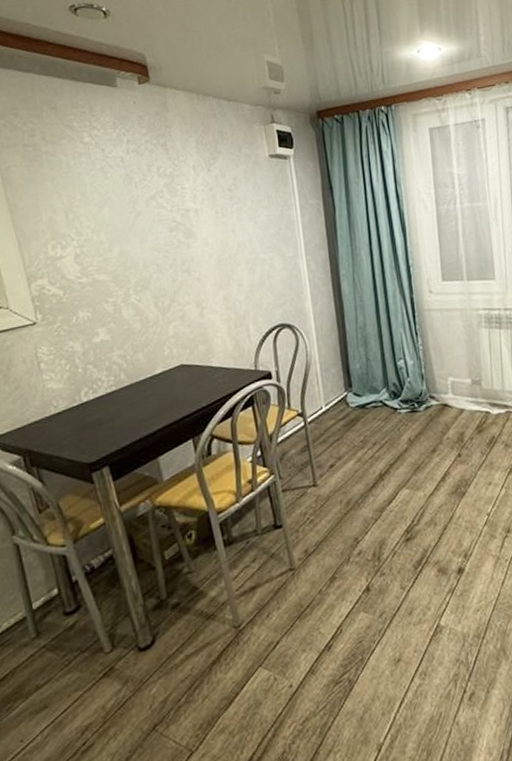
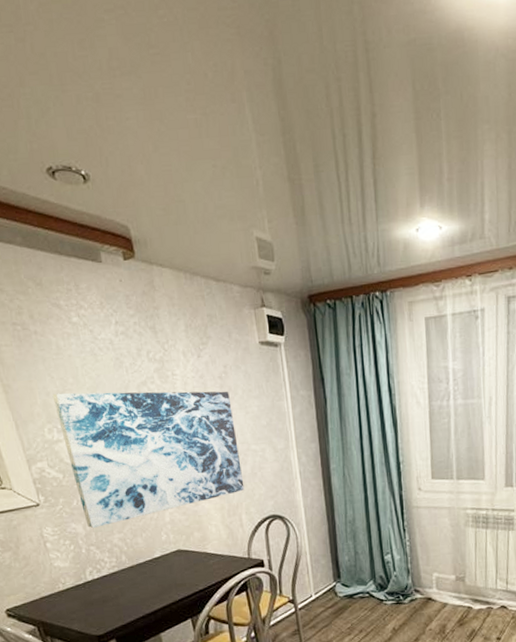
wall art: none [58,202,252,346] -> present [52,391,245,528]

